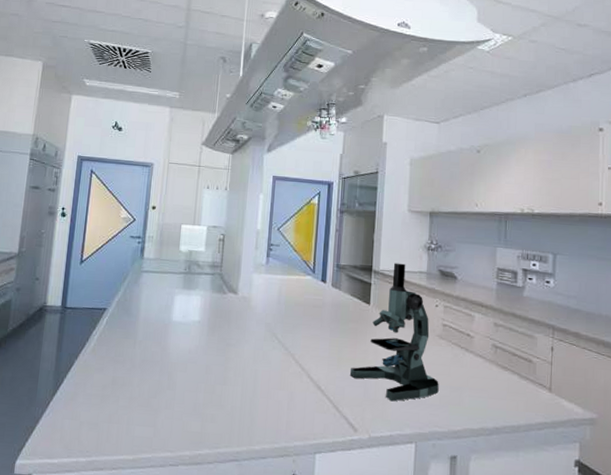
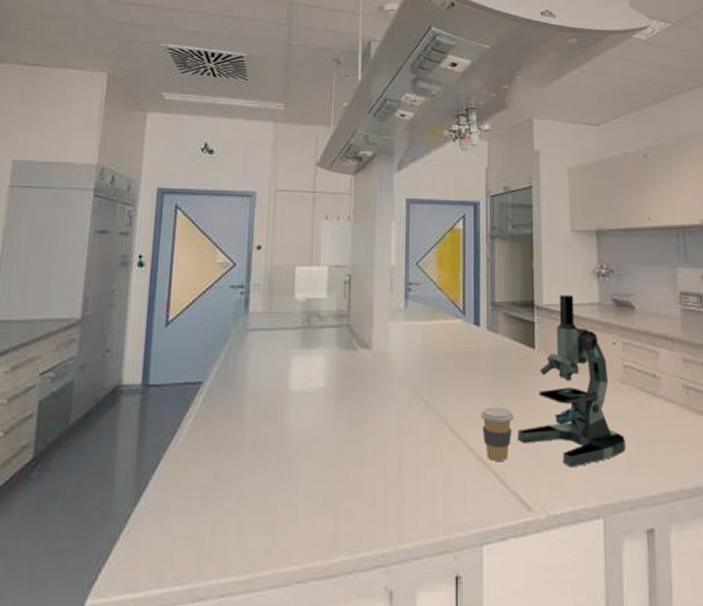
coffee cup: none [321,348,348,391] -> present [480,407,514,461]

